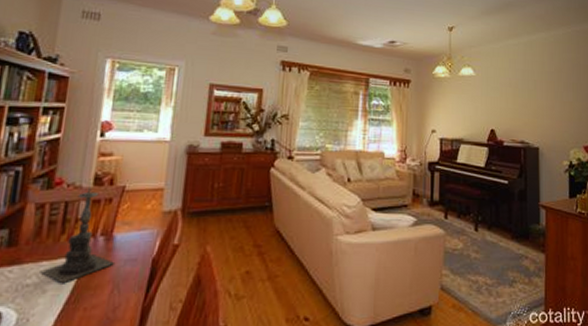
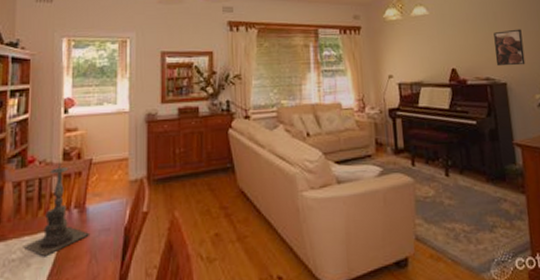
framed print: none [531,98,558,133] -> present [493,29,526,67]

